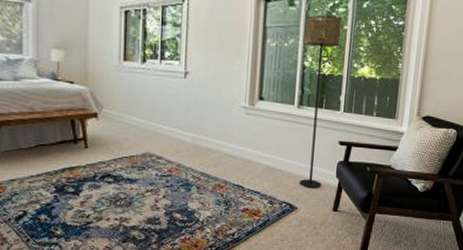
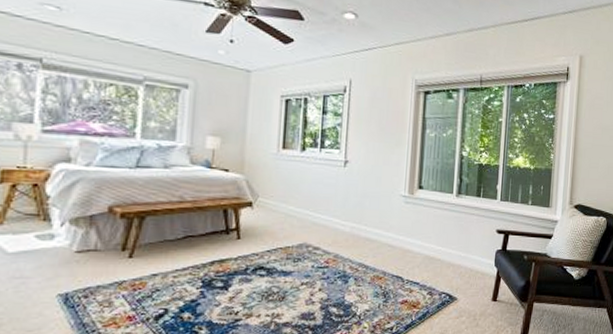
floor lamp: present [299,15,342,189] -> none [458,107,497,278]

